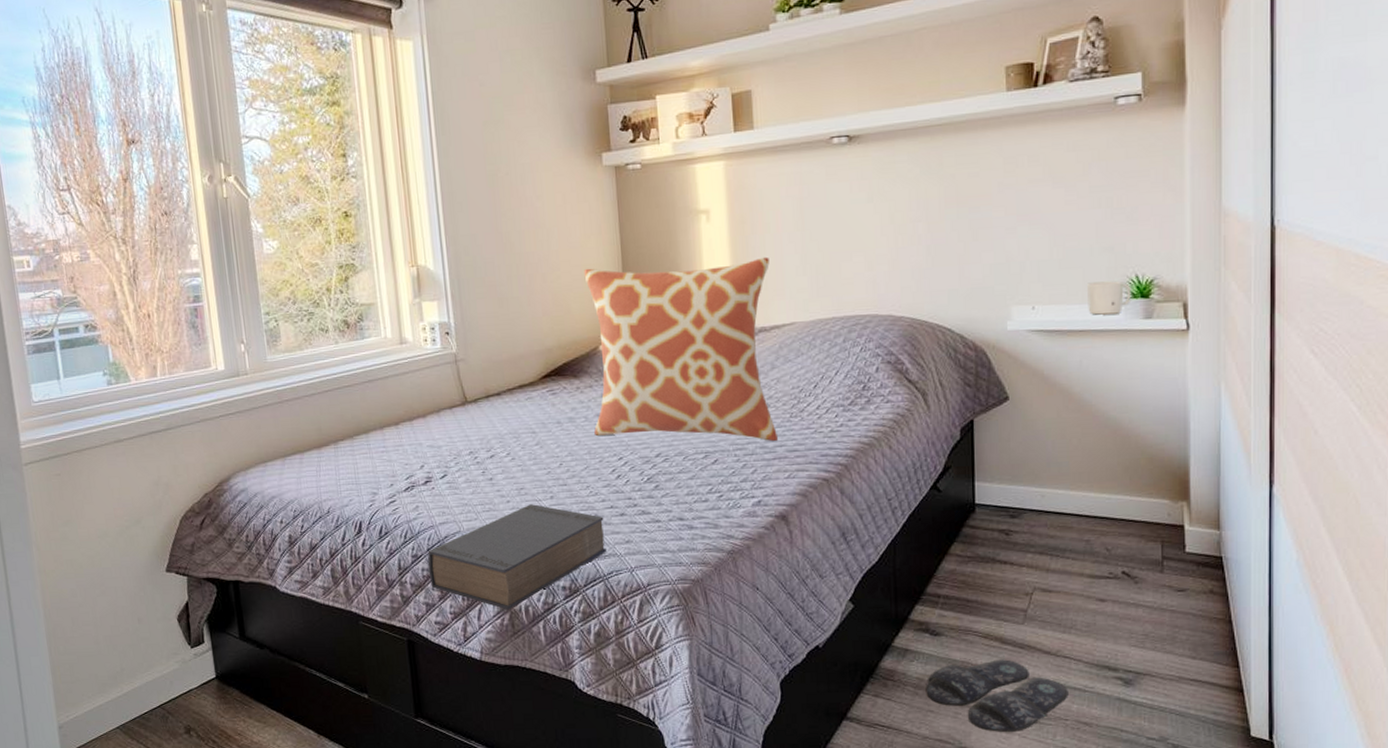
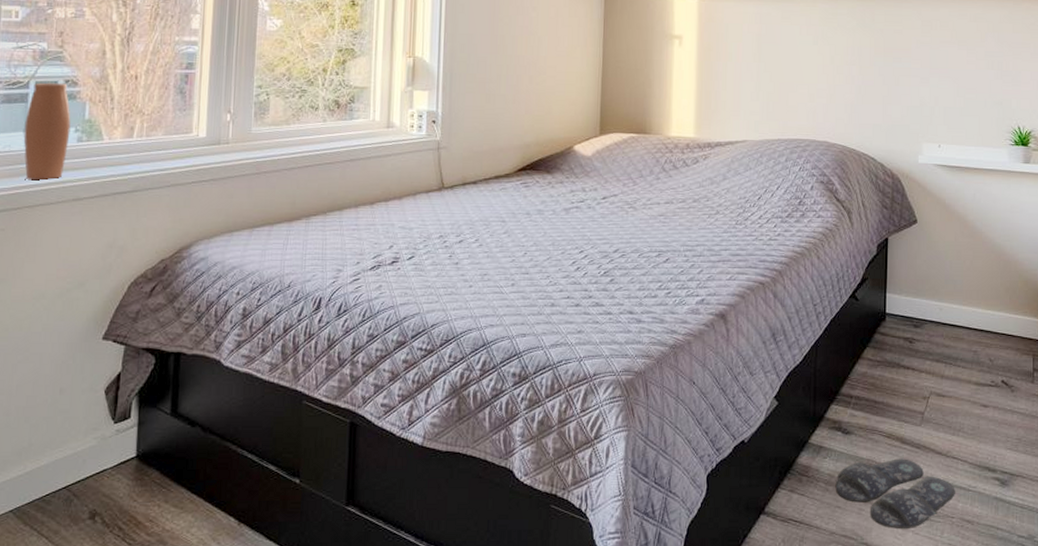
vase: none [57,328,101,426] -> present [23,82,71,181]
book: present [427,504,606,610] -> none [382,290,560,395]
pillow: present [584,256,778,441] -> none [560,75,729,245]
mug: present [1086,280,1133,315] -> none [980,129,1016,157]

